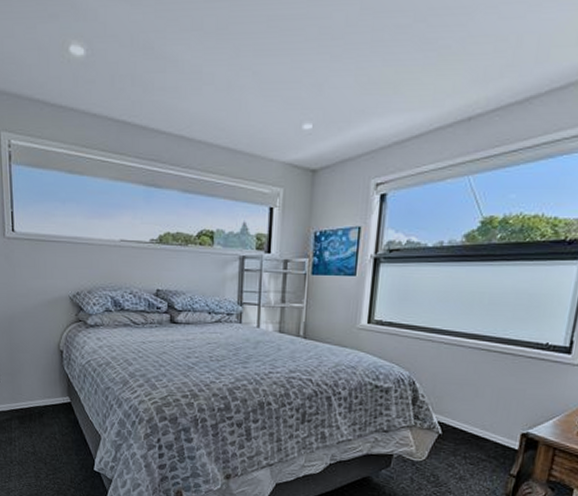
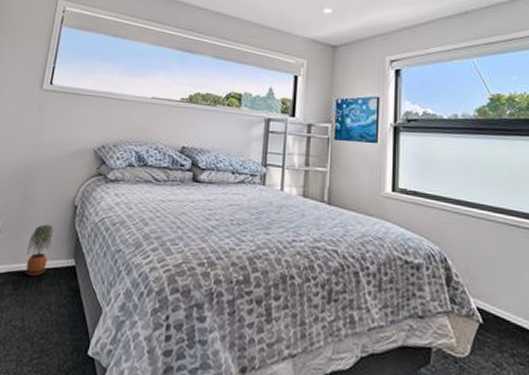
potted plant: none [24,368,45,412] -> present [25,224,53,276]

